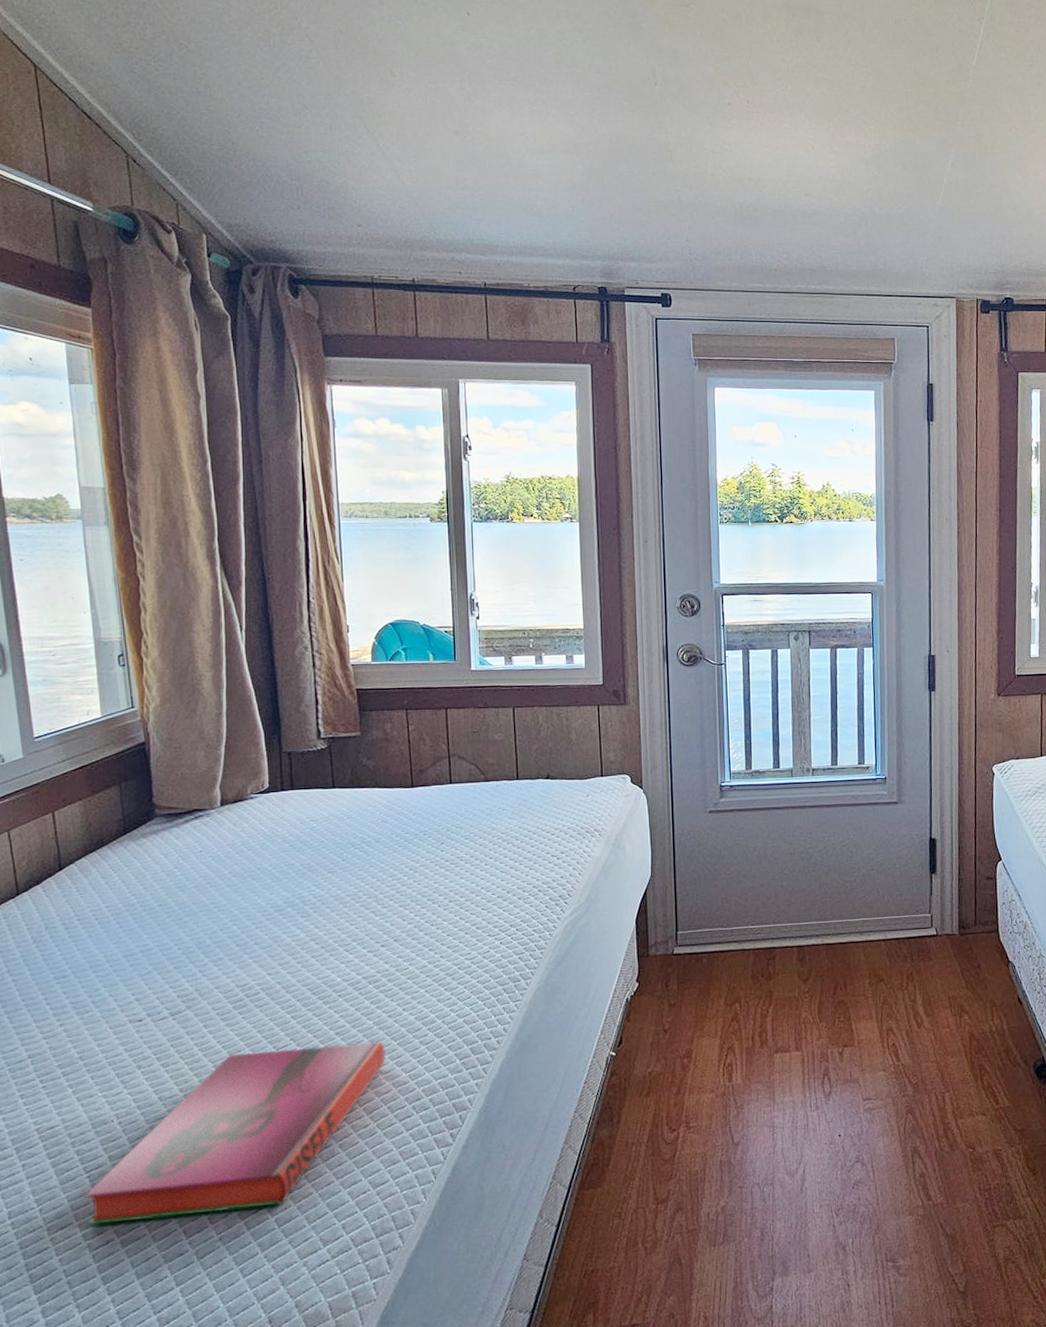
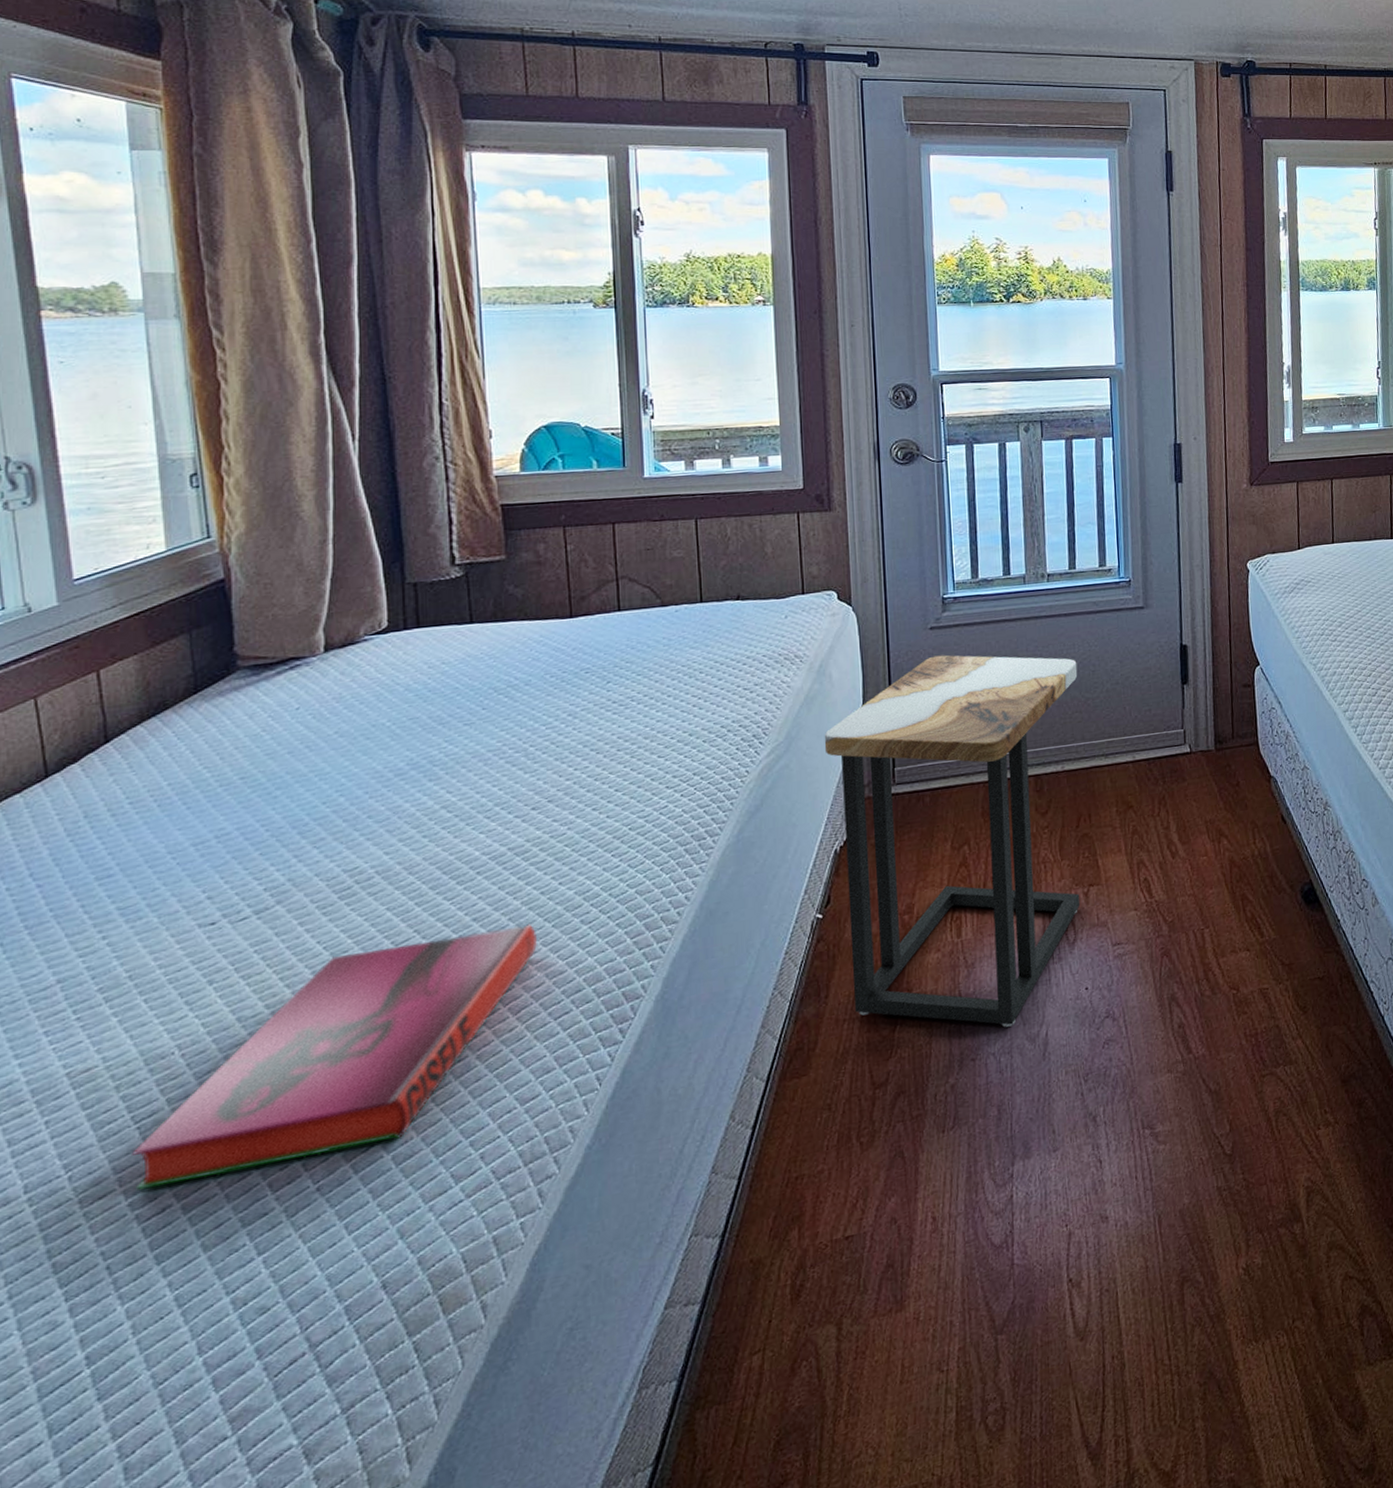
side table: none [618,836,837,1162] -> present [824,655,1081,1027]

